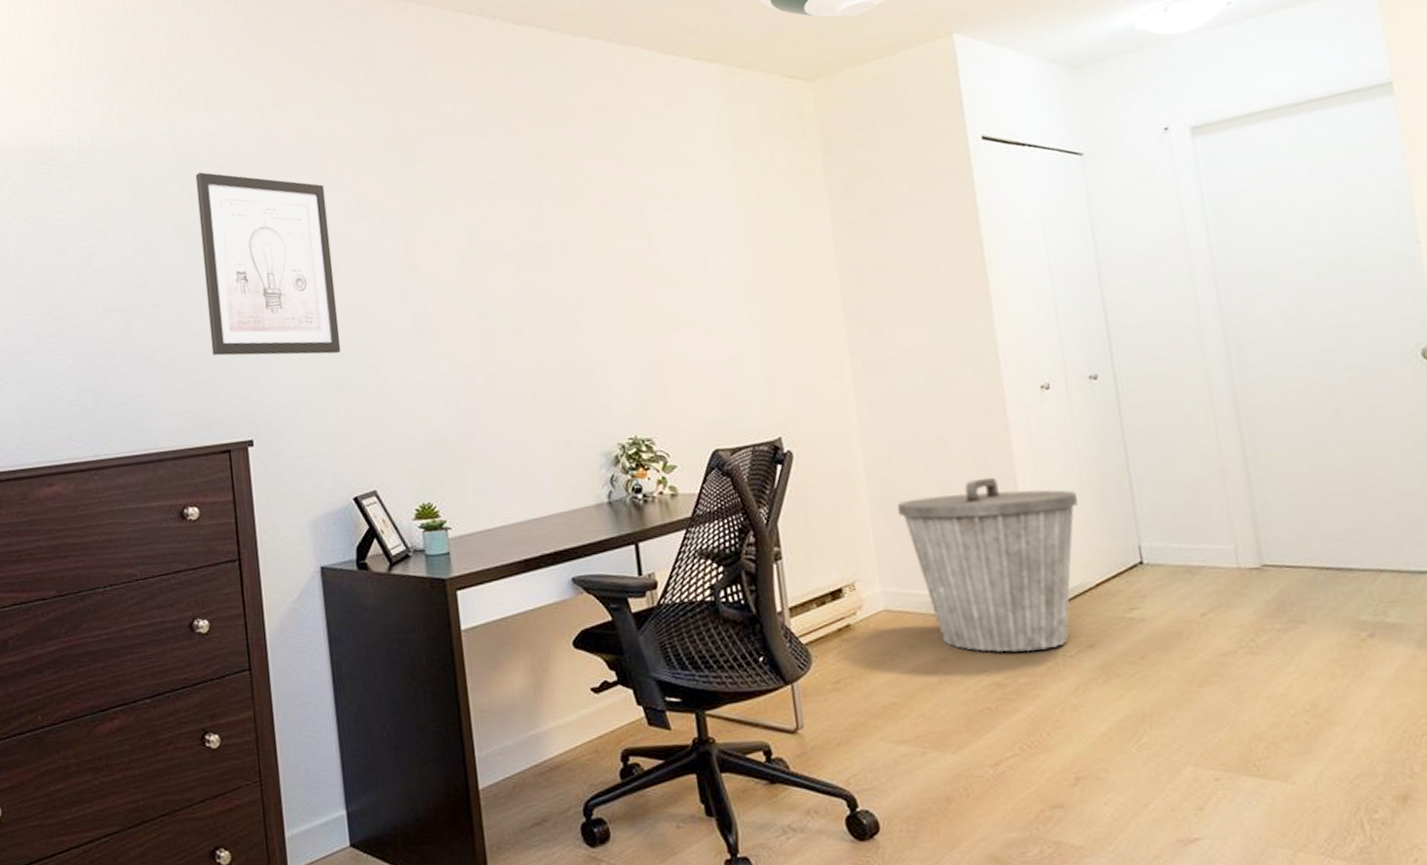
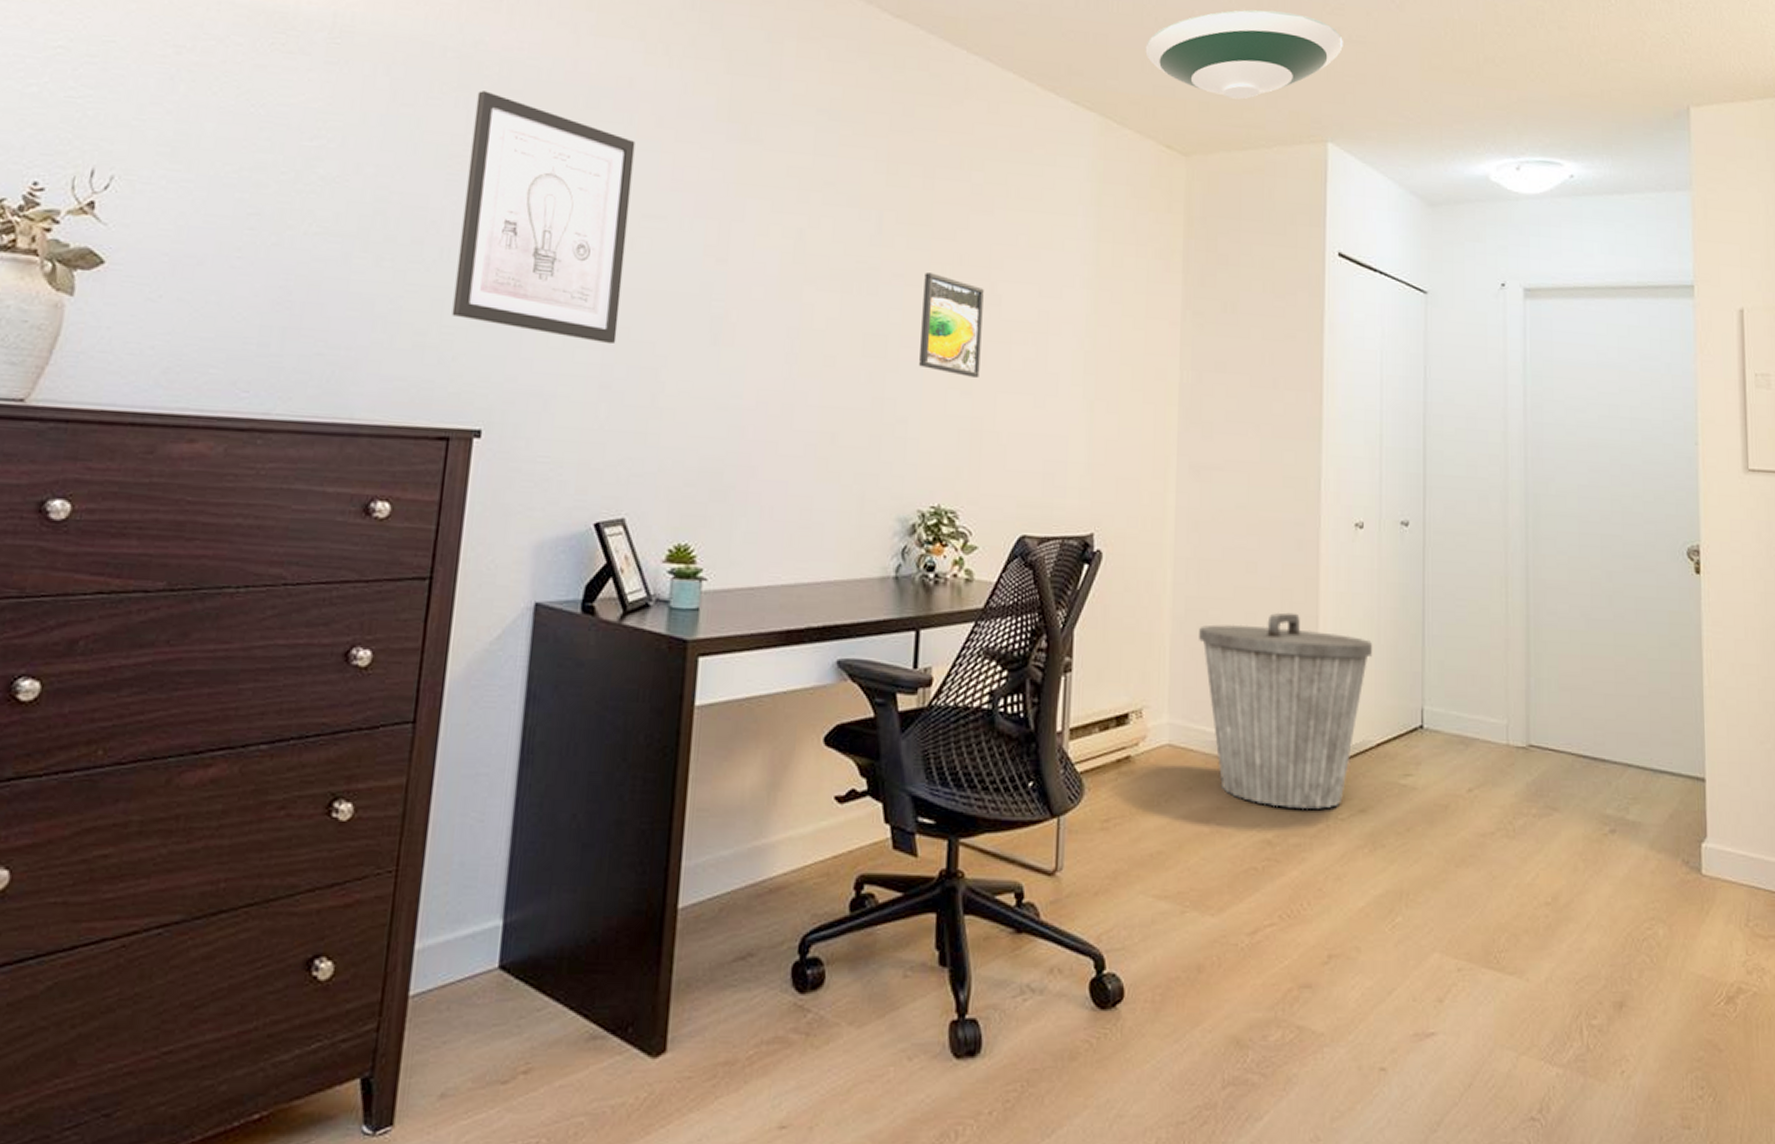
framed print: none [586,239,652,323] -> present [919,272,984,378]

